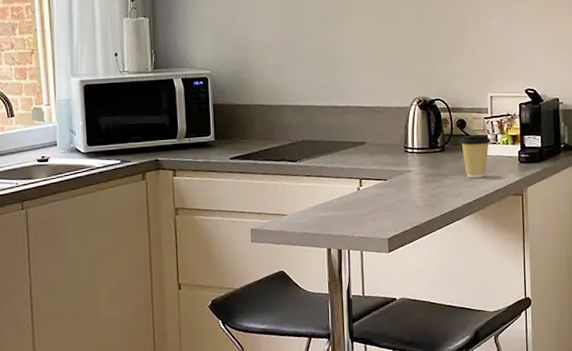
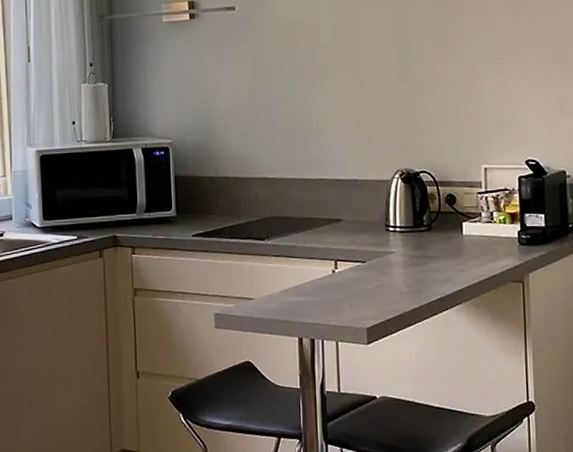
coffee cup: present [460,135,491,178] -> none [449,212,486,262]

